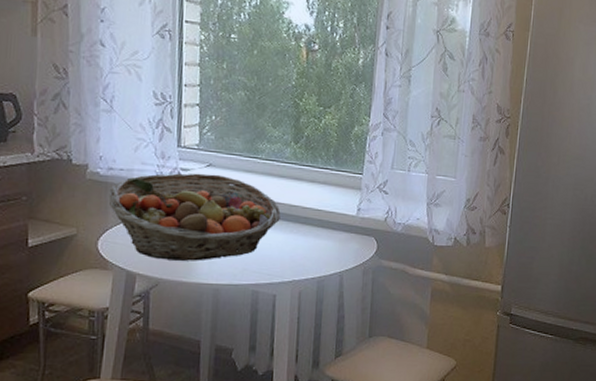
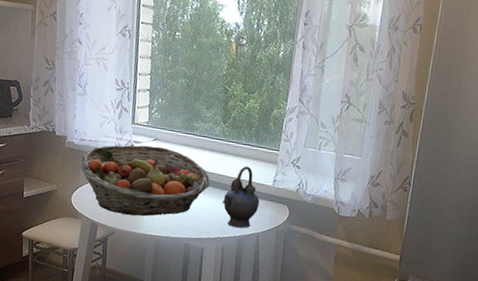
teapot: none [296,194,342,267] -> present [222,166,260,228]

